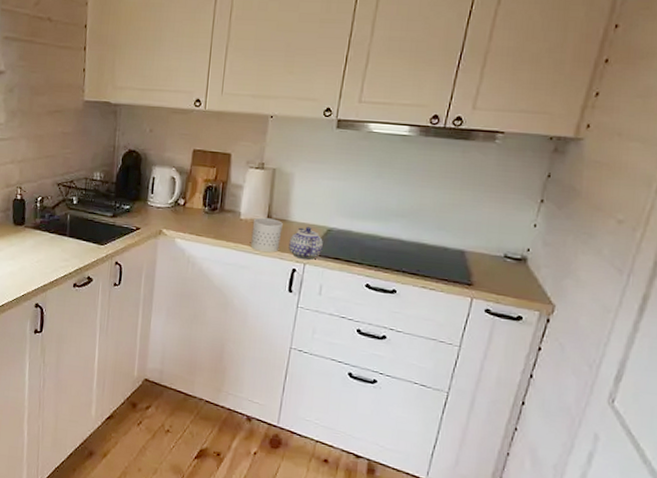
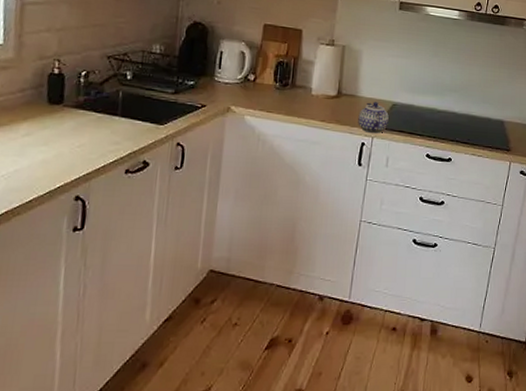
mug: present [250,217,283,253] -> none [321,93,352,128]

